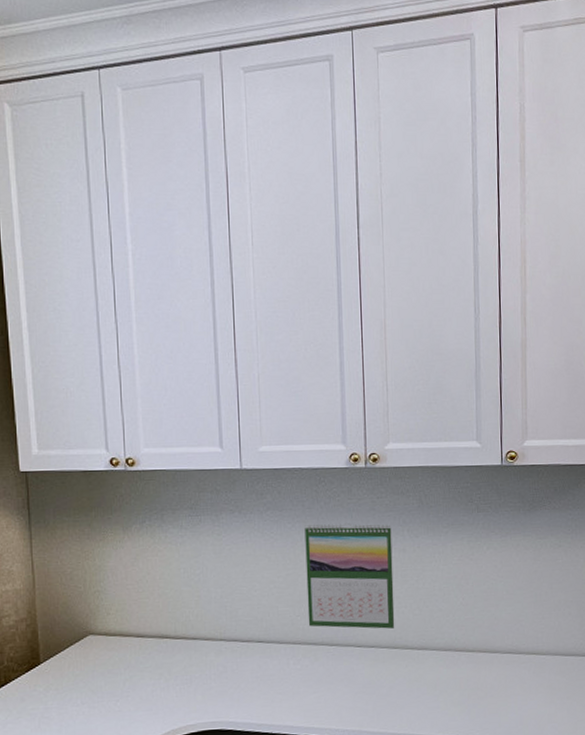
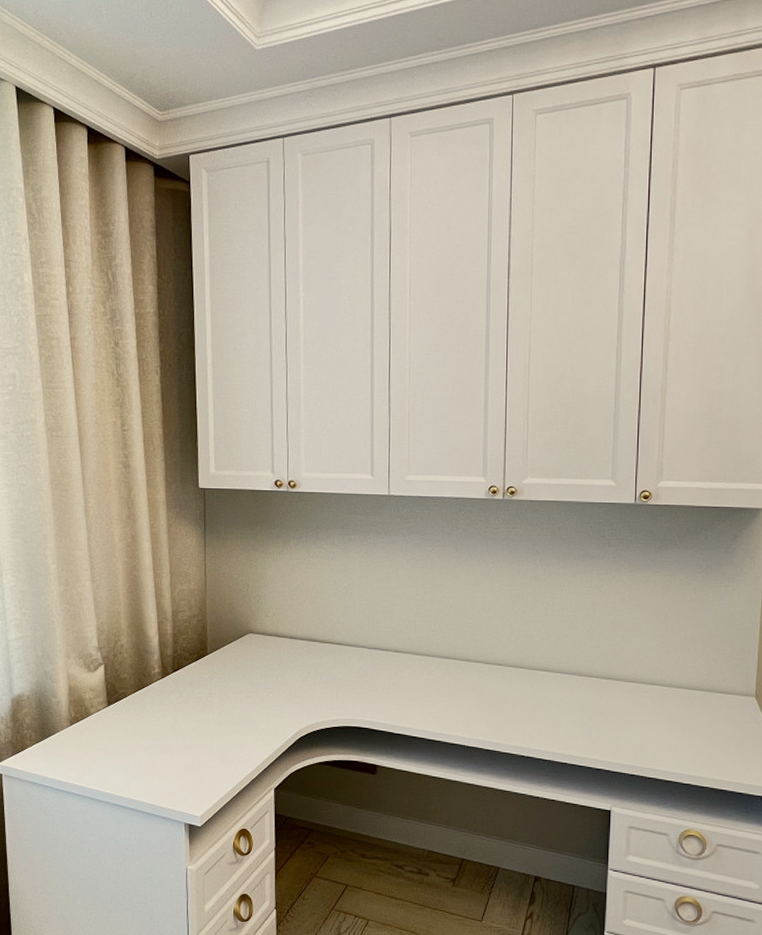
calendar: present [304,522,395,629] -> none [442,549,525,649]

